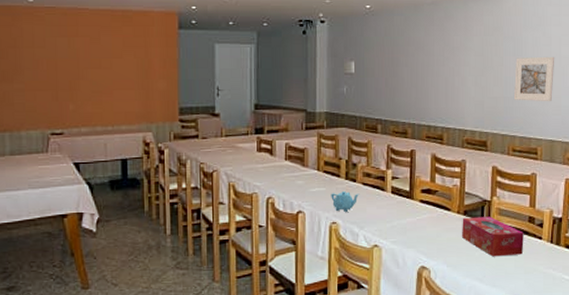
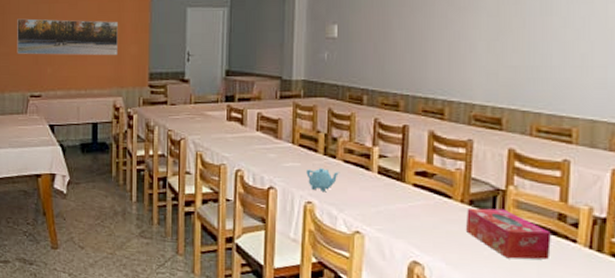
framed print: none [32,52,145,91] -> present [17,18,118,55]
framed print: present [513,56,555,102] -> none [539,16,599,73]

